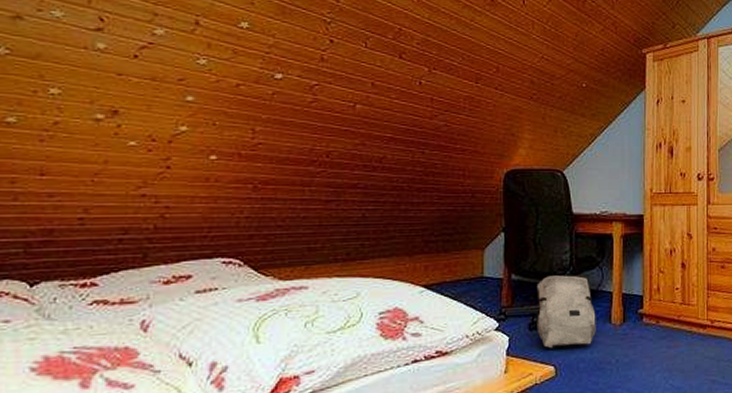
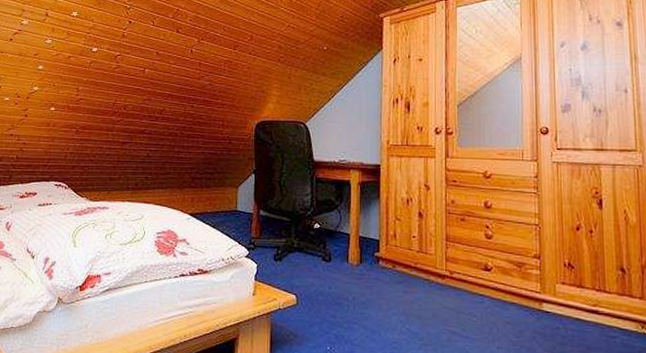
backpack: present [537,275,596,349] -> none [281,214,334,281]

